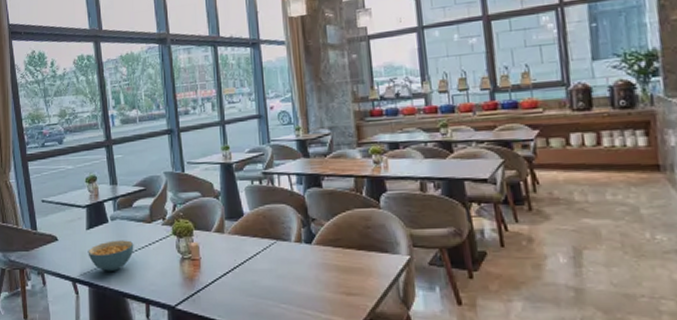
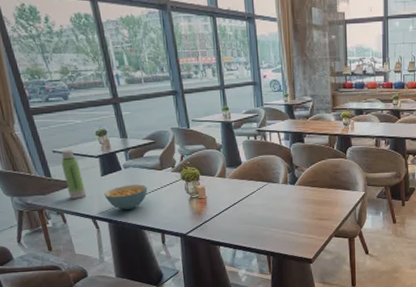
water bottle: none [48,199,70,256] -> present [61,150,87,199]

